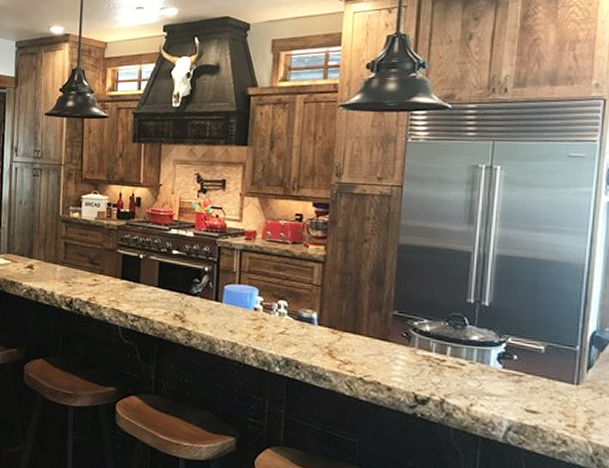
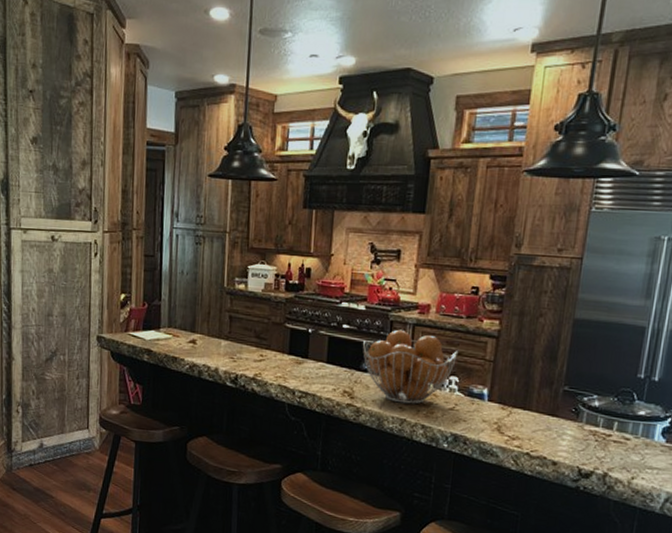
fruit basket: none [191,255,286,328] -> present [362,329,459,404]

